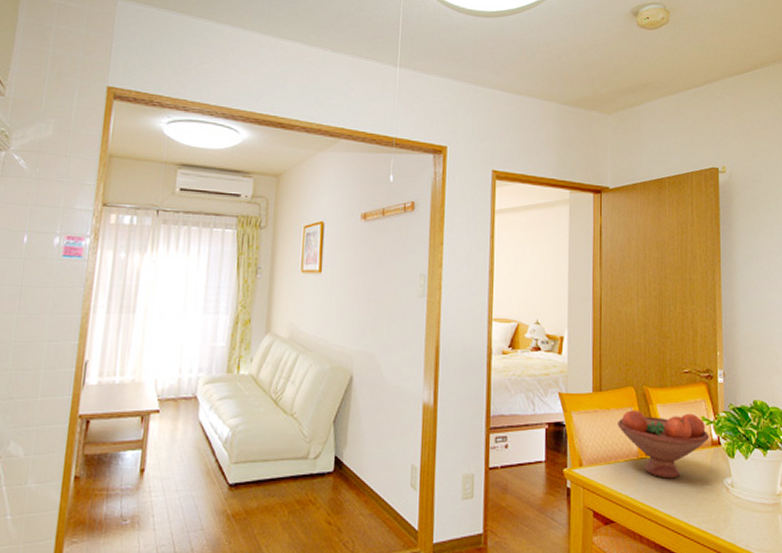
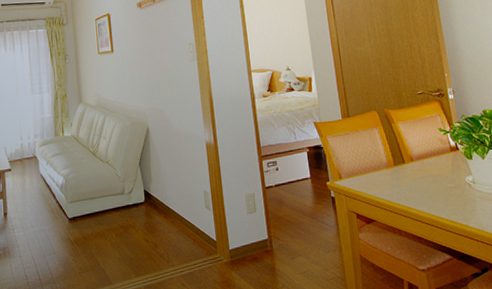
fruit bowl: present [618,410,709,479] -> none [367,126,448,182]

